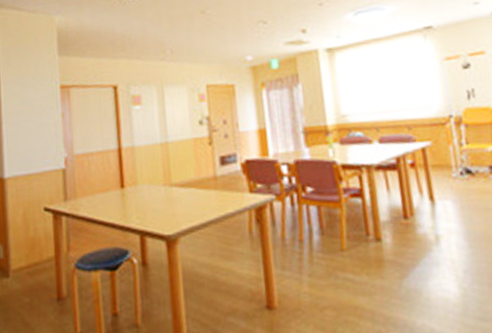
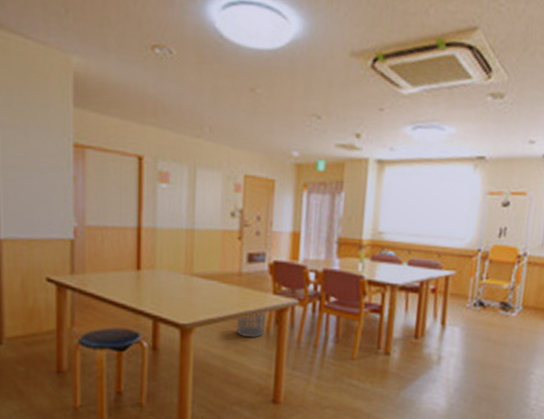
waste bin: none [219,211,247,241] -> present [237,311,267,337]

